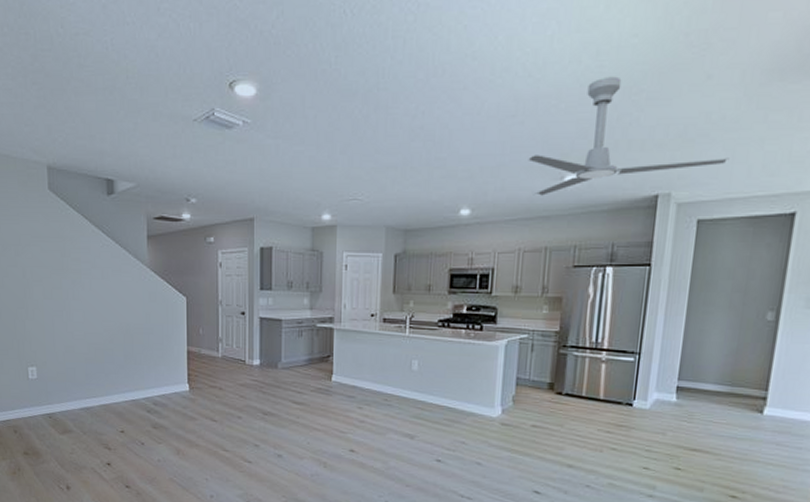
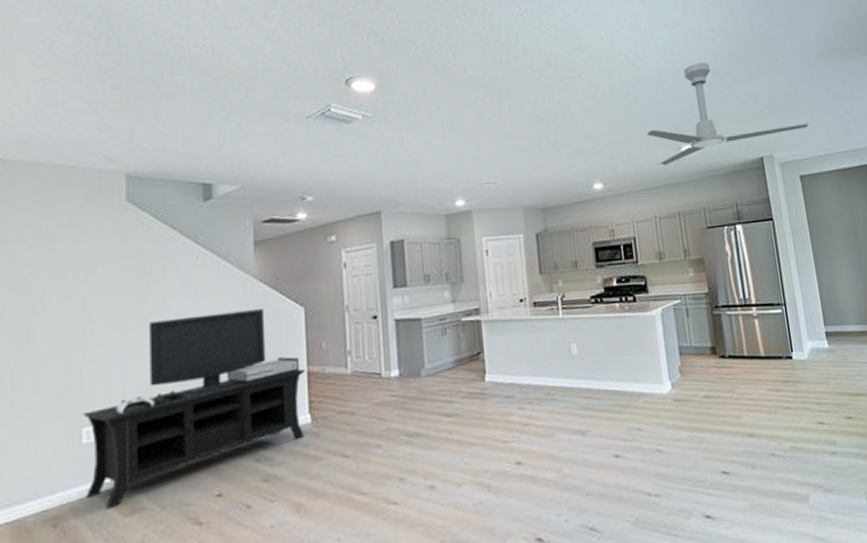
media console: none [27,293,186,427] -> present [82,309,305,510]

